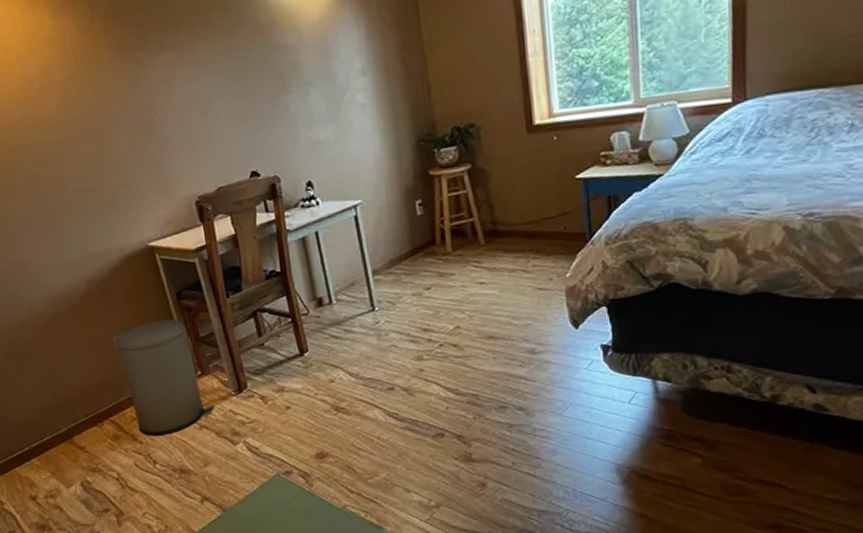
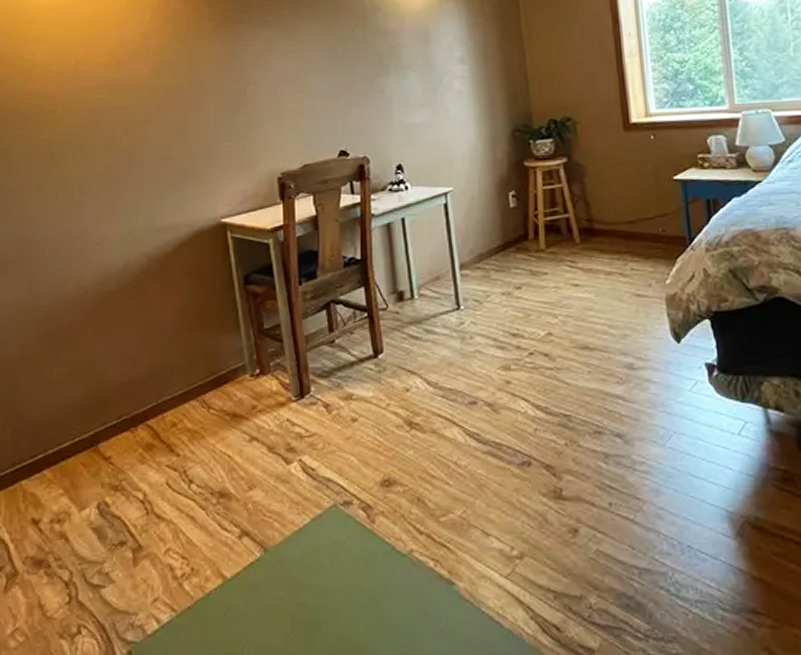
pedal bin: present [111,319,215,436] -> none [163,306,270,447]

